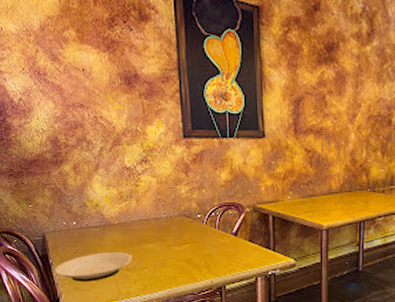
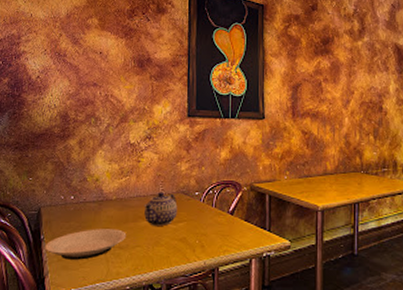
teapot: none [146,215,181,248] -> present [143,192,178,226]

